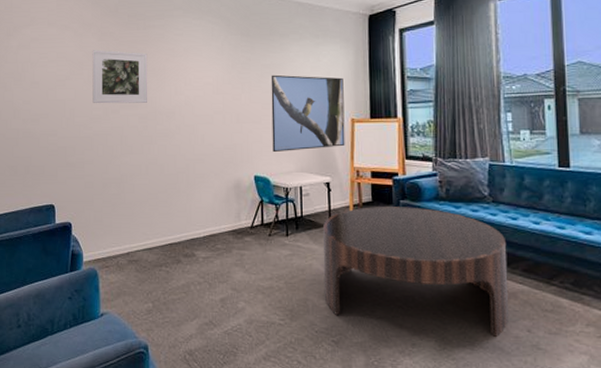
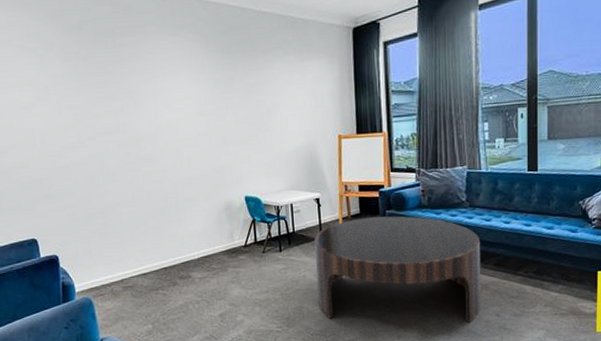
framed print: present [92,50,148,104] -> none [57,72,126,131]
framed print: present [271,74,345,153] -> none [255,93,333,173]

